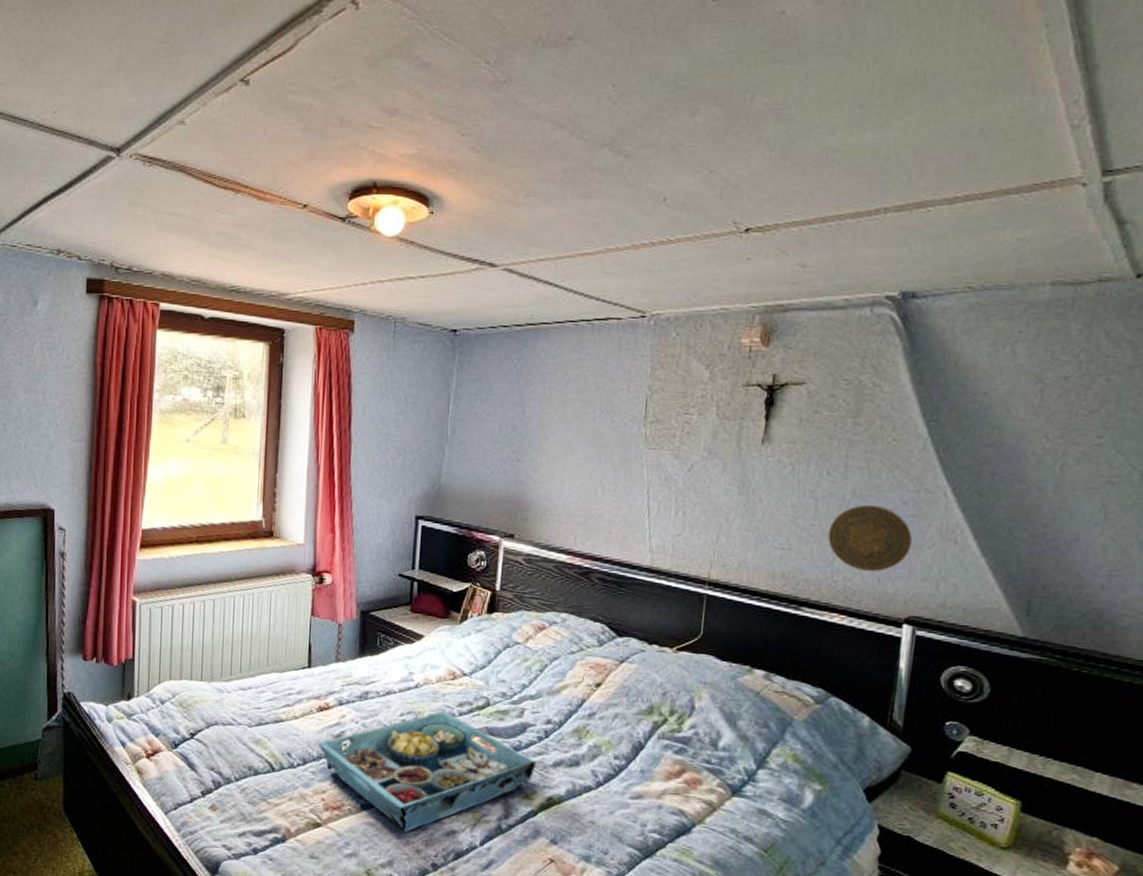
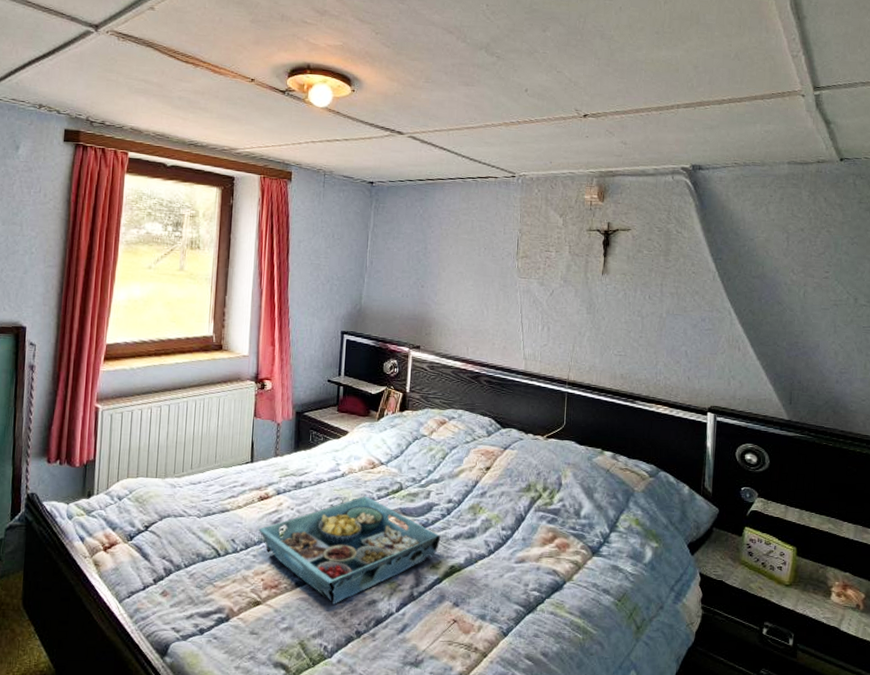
decorative plate: present [828,504,913,572] -> none [652,321,710,373]

